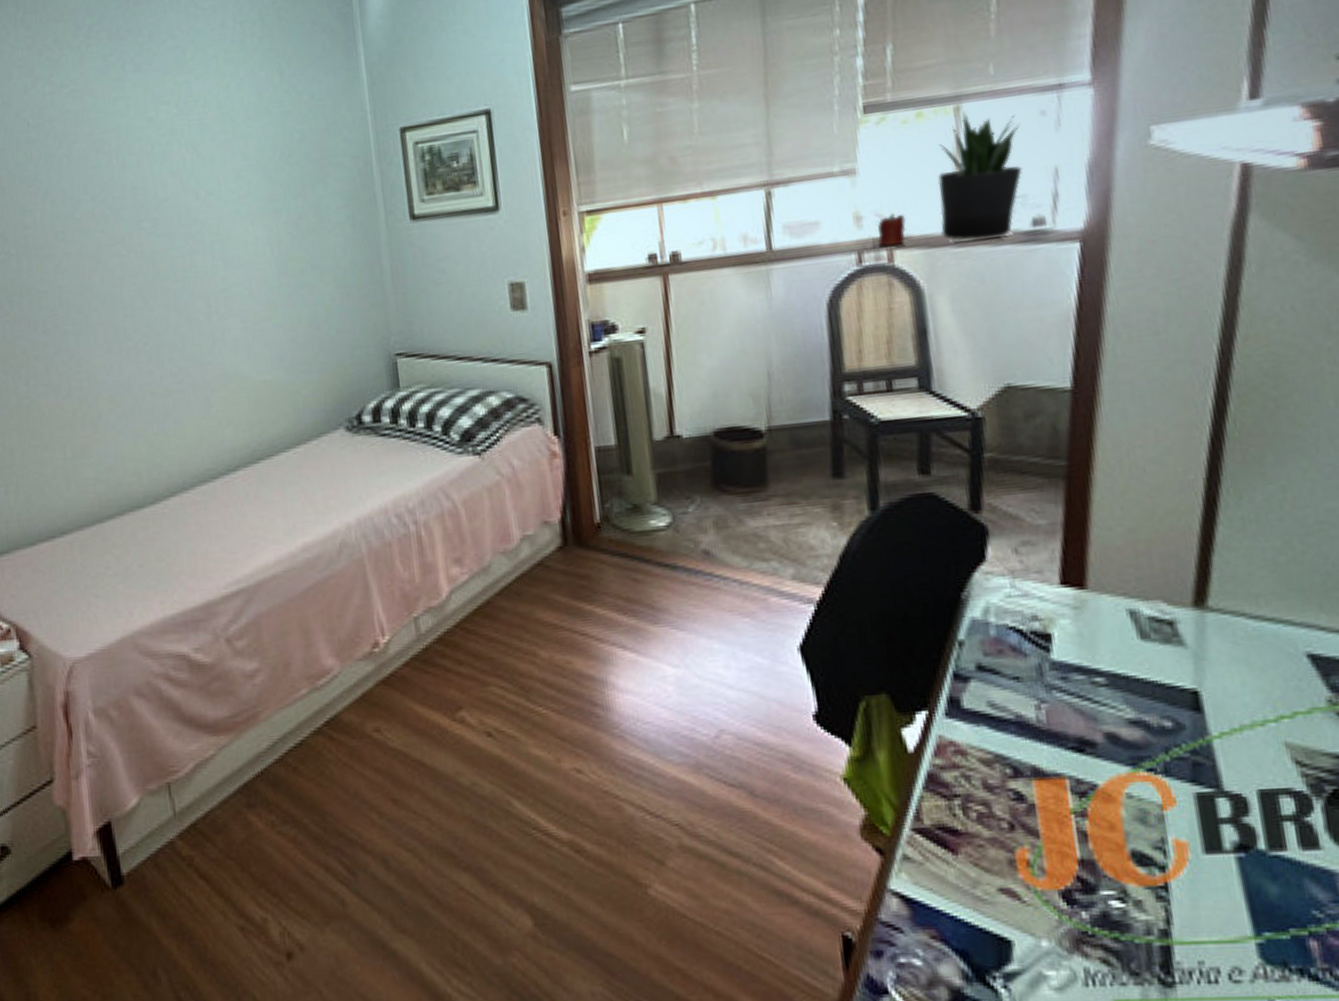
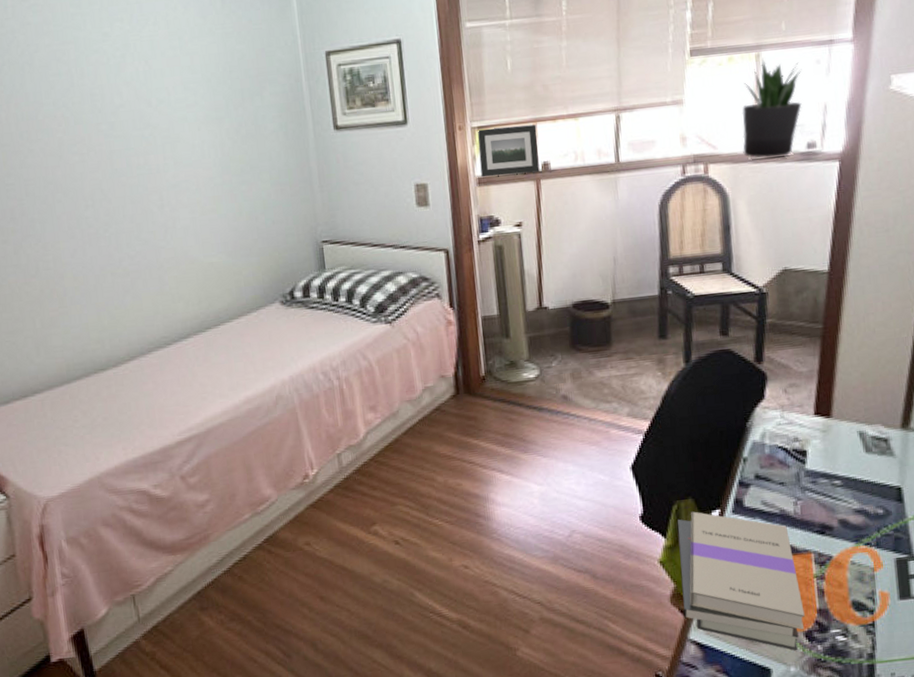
picture frame: none [586,206,667,273] -> present [477,125,540,178]
books: none [866,711,1060,918] -> present [677,511,805,651]
candle: present [878,213,906,246] -> none [698,135,718,161]

